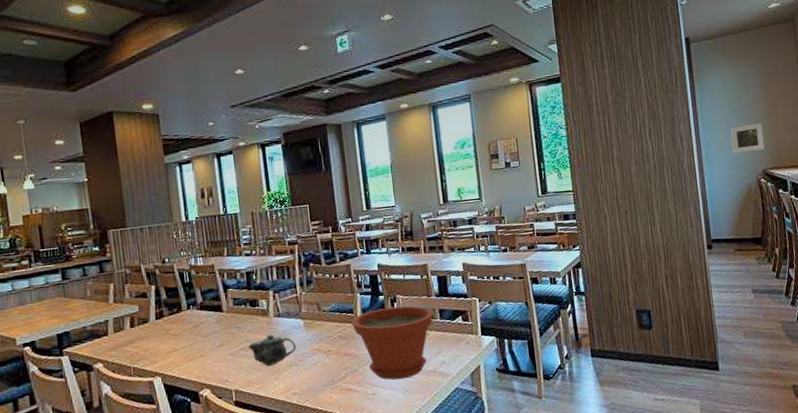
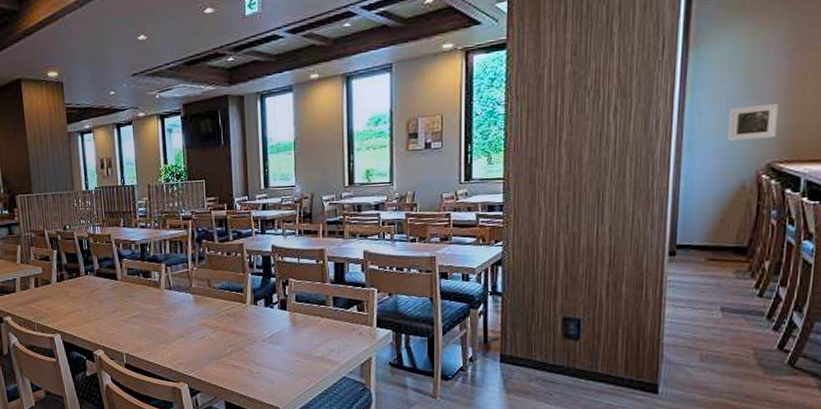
teapot: present [248,334,296,366] -> none [139,305,185,335]
plant pot: present [351,305,434,380] -> none [240,289,328,362]

